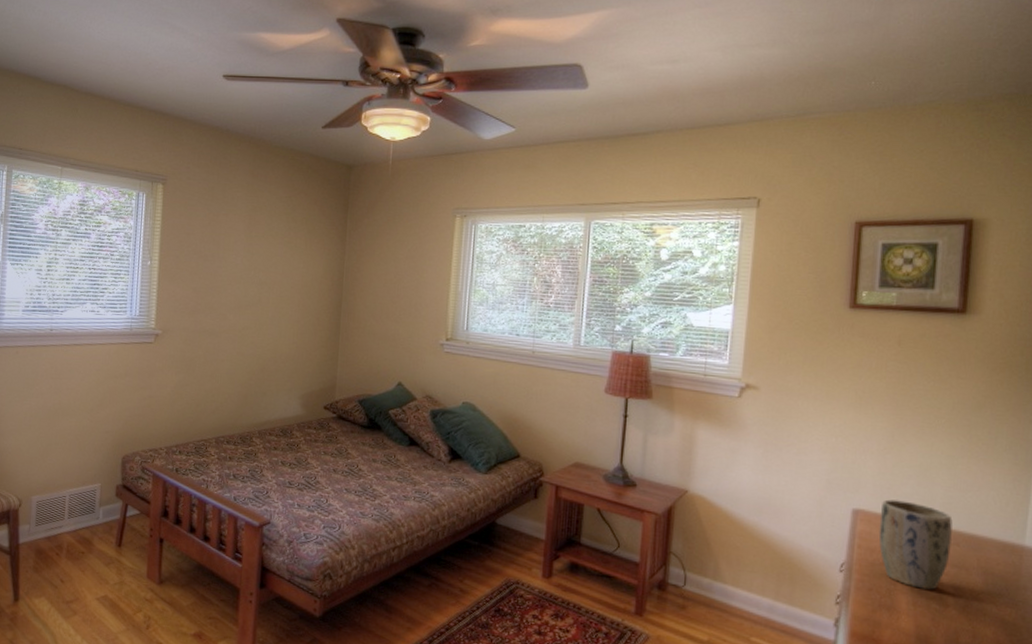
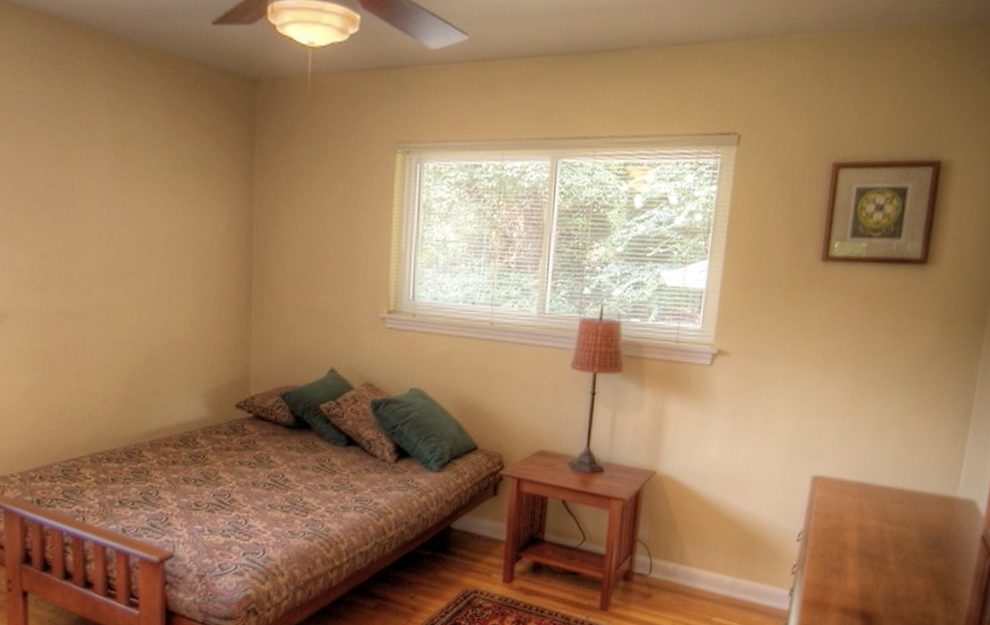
plant pot: present [878,499,953,590] -> none [834,463,899,549]

